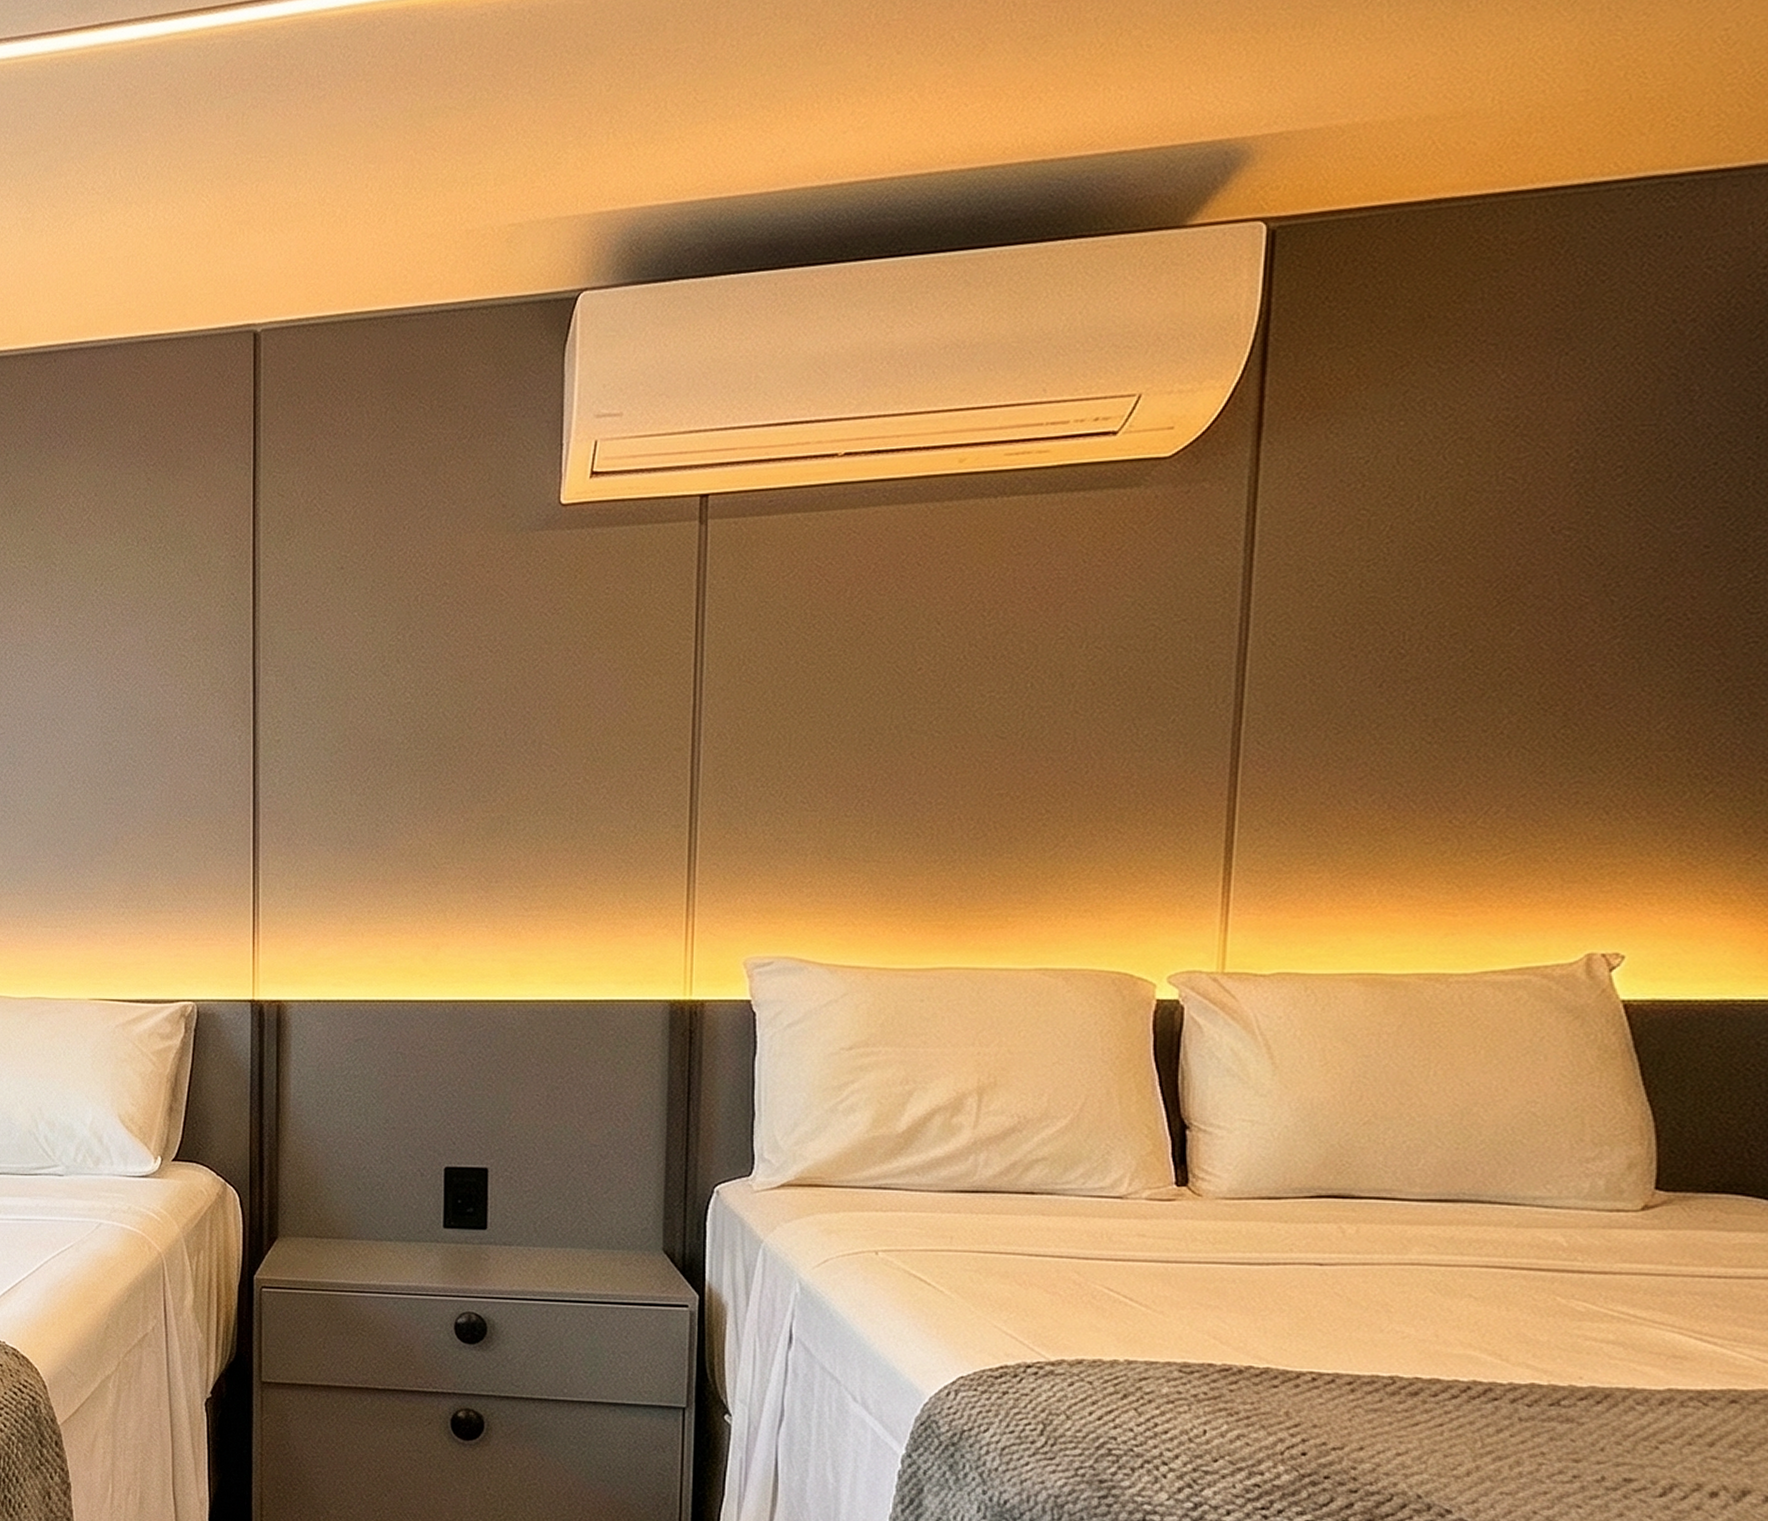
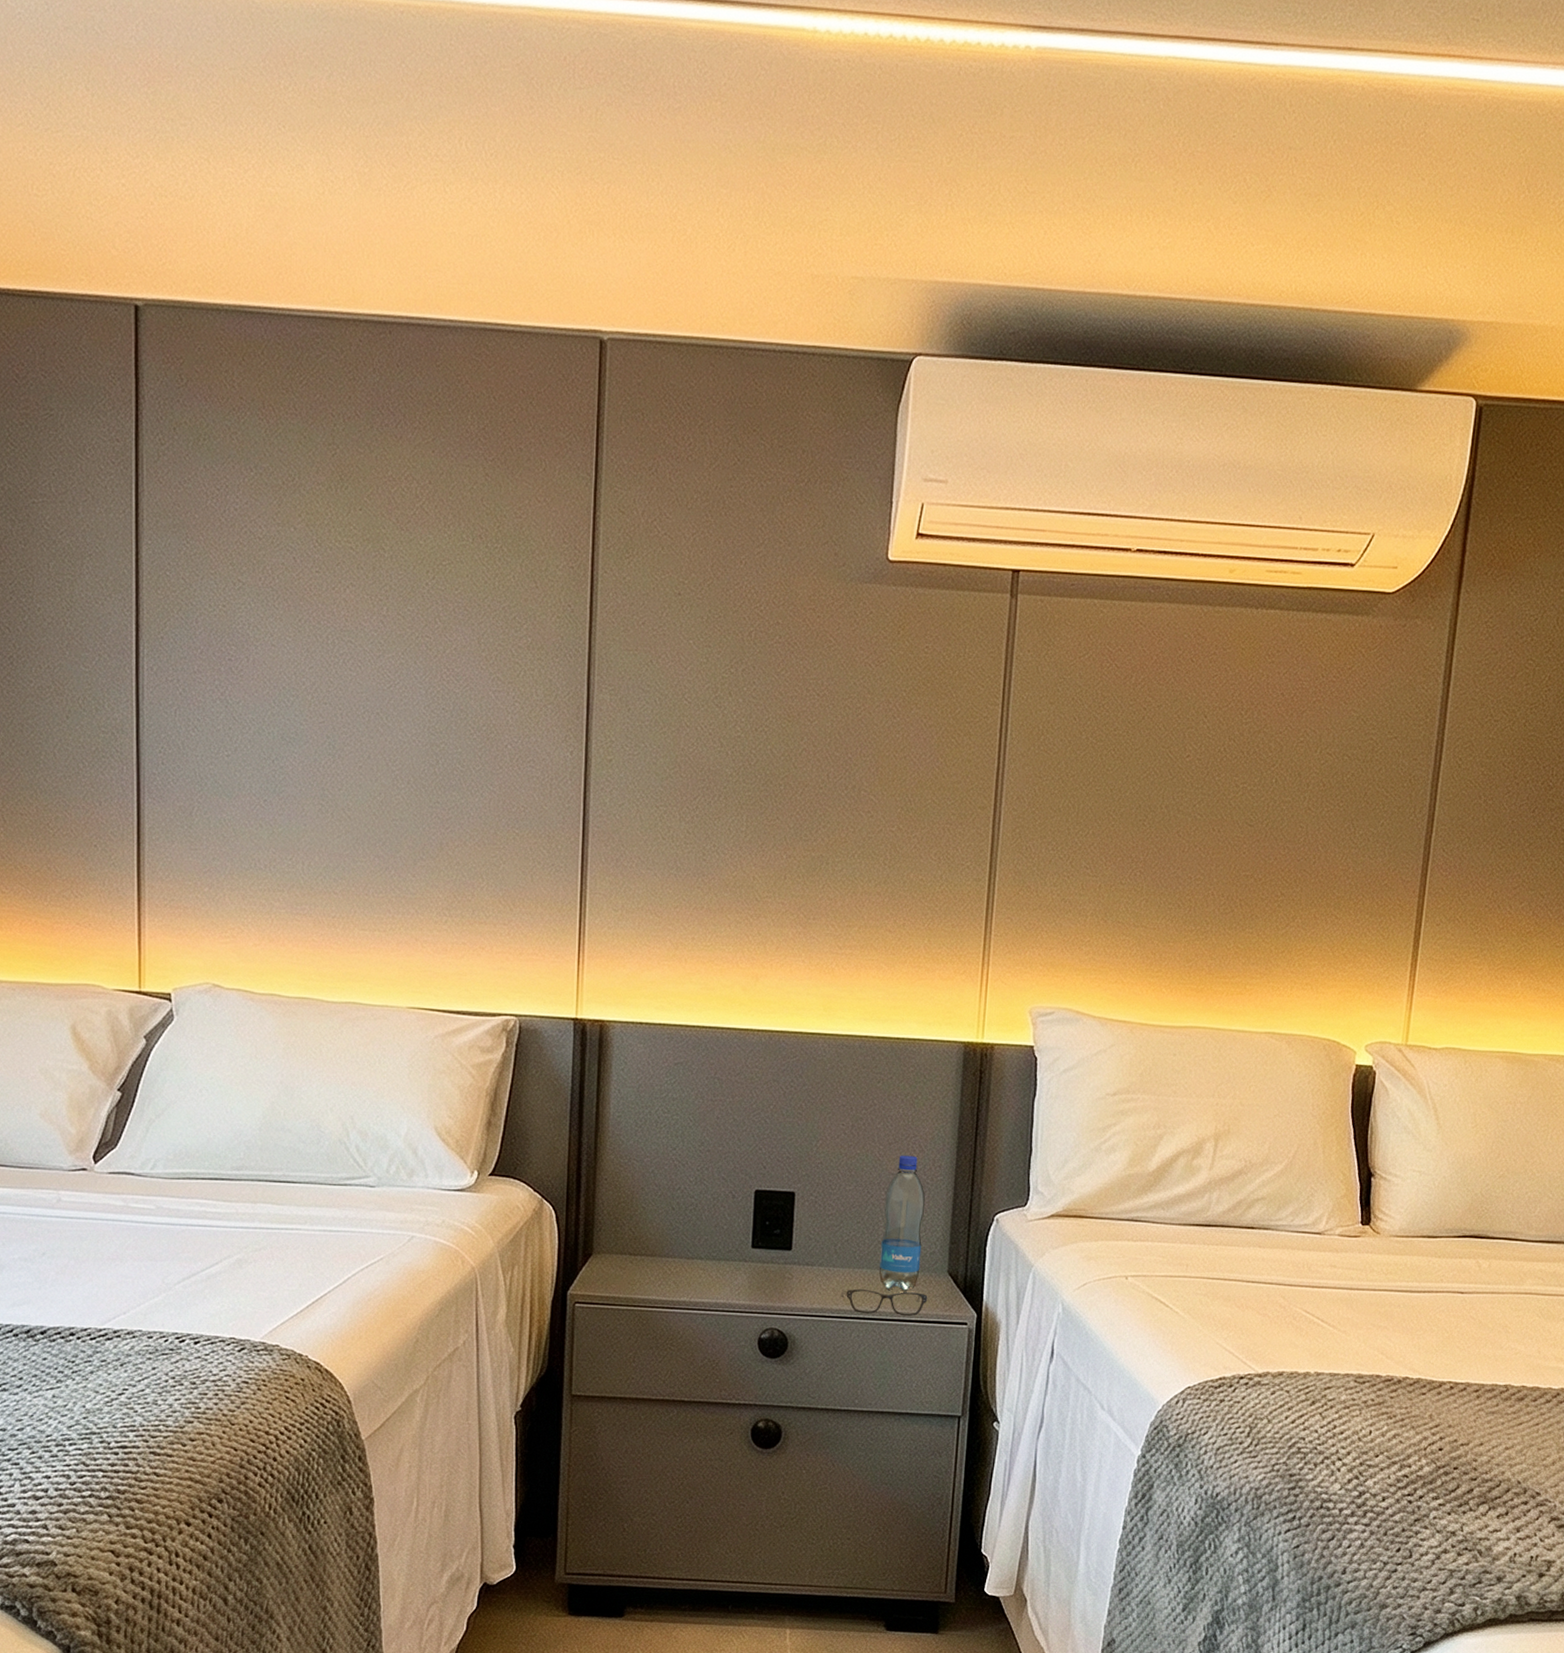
eyeglasses: none [543,1269,641,1298] -> present [841,1288,928,1316]
bottle: none [584,1125,633,1272] -> present [878,1155,925,1292]

